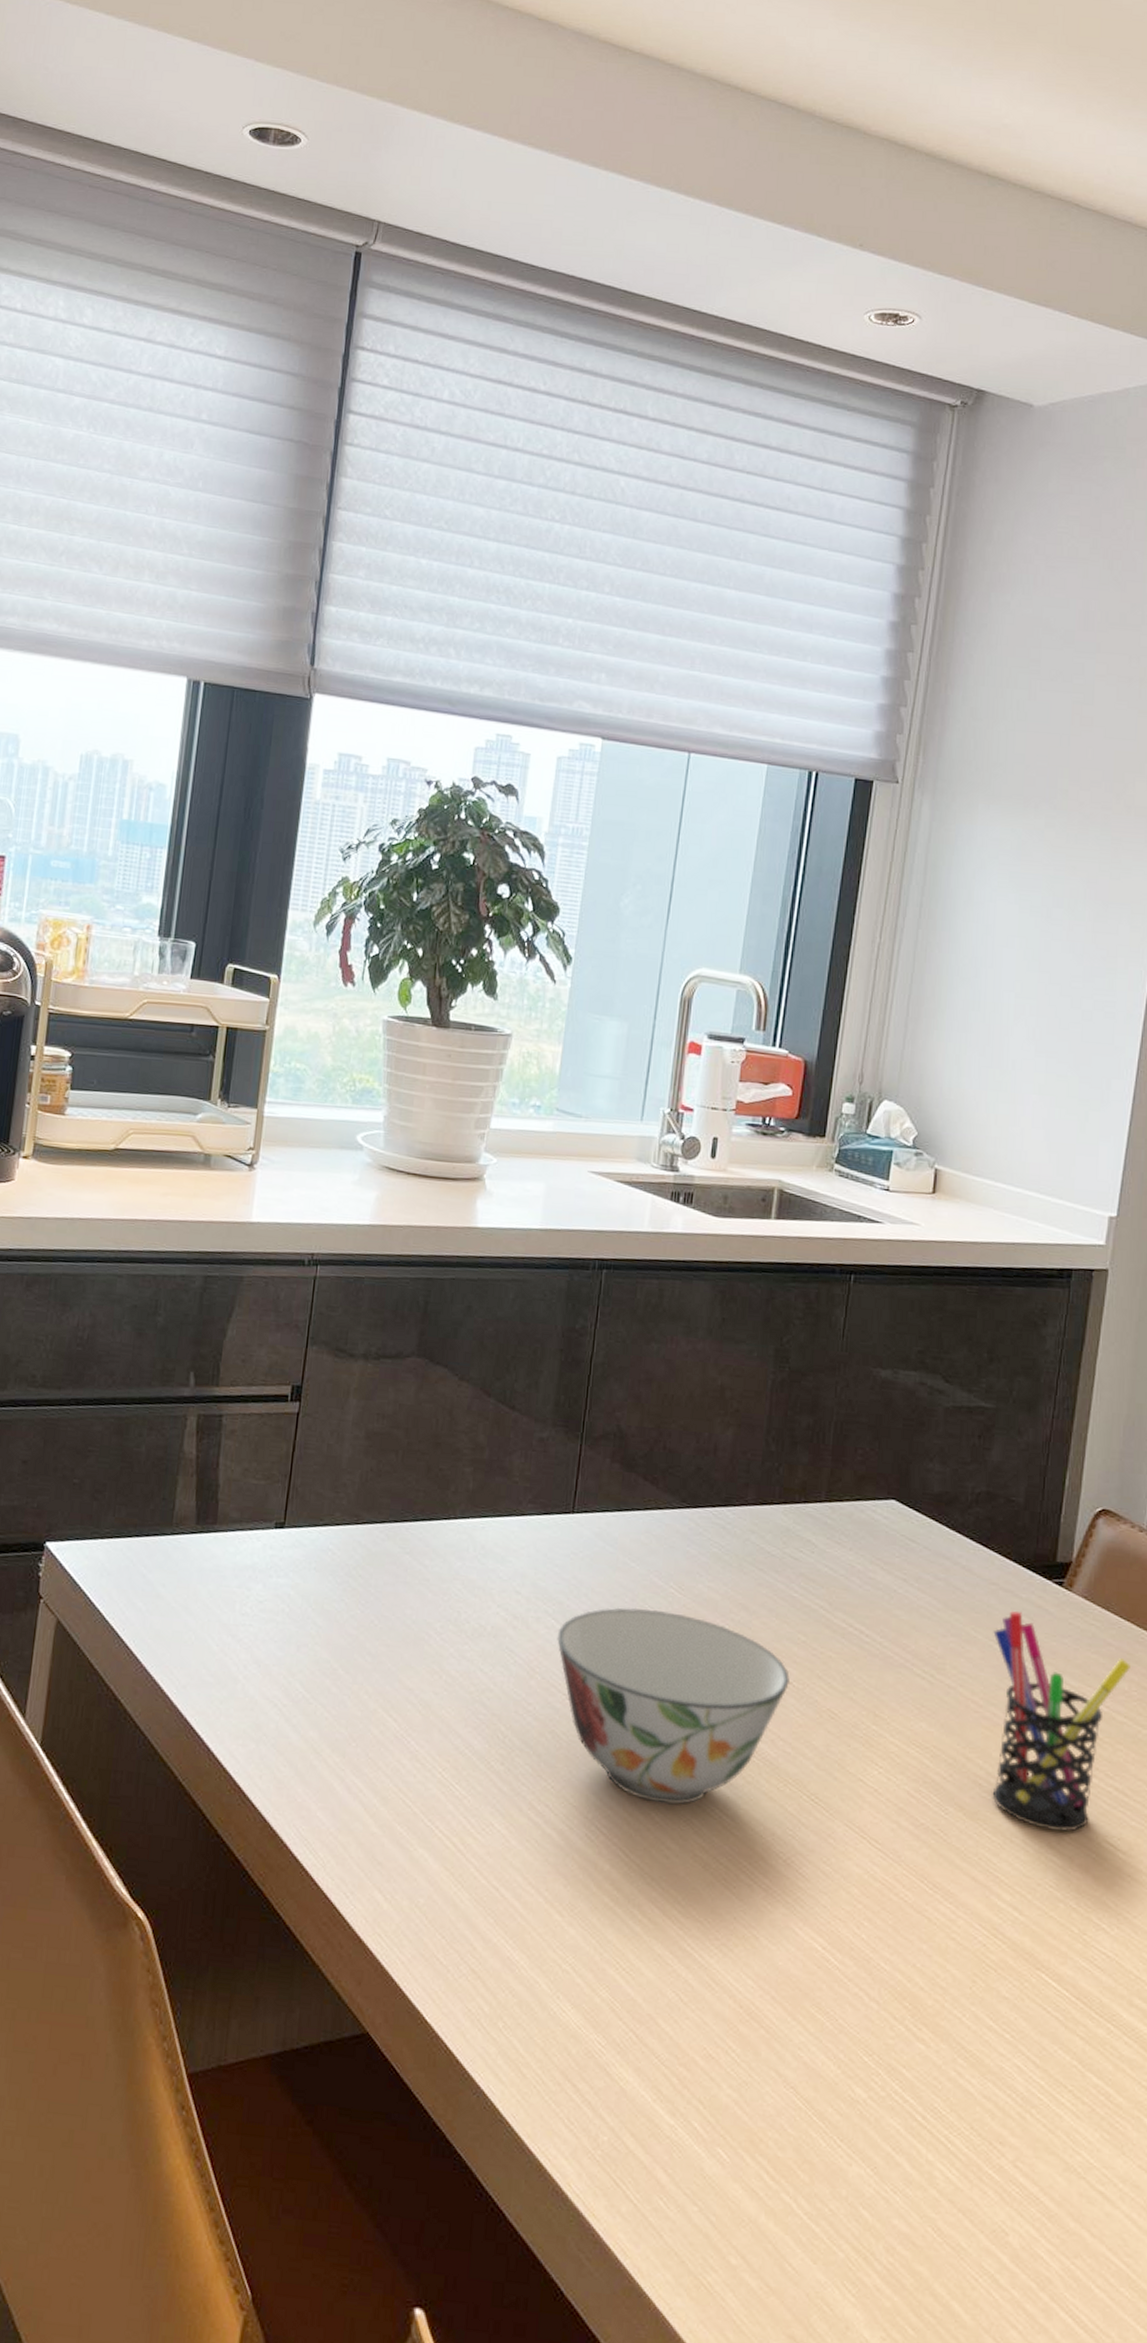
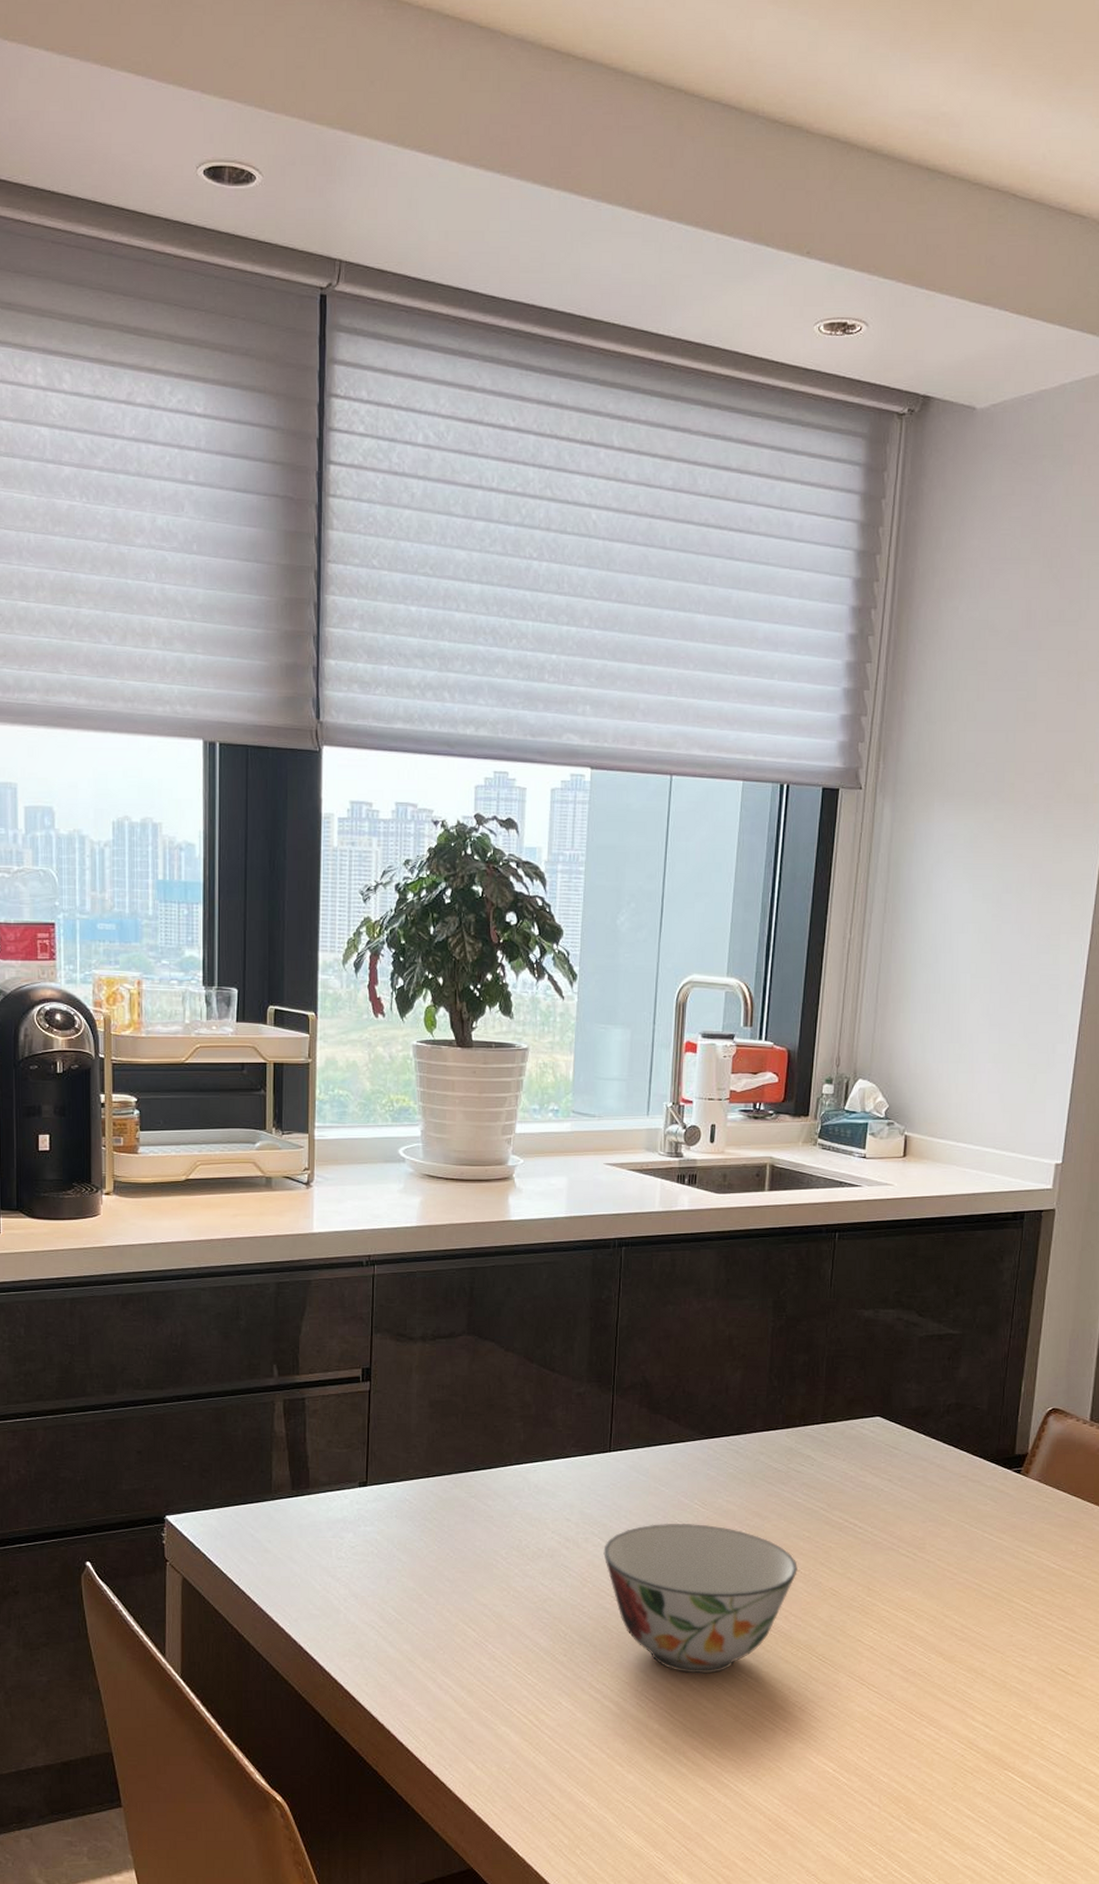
pen holder: present [992,1610,1131,1832] -> none [964,1496,1077,1664]

